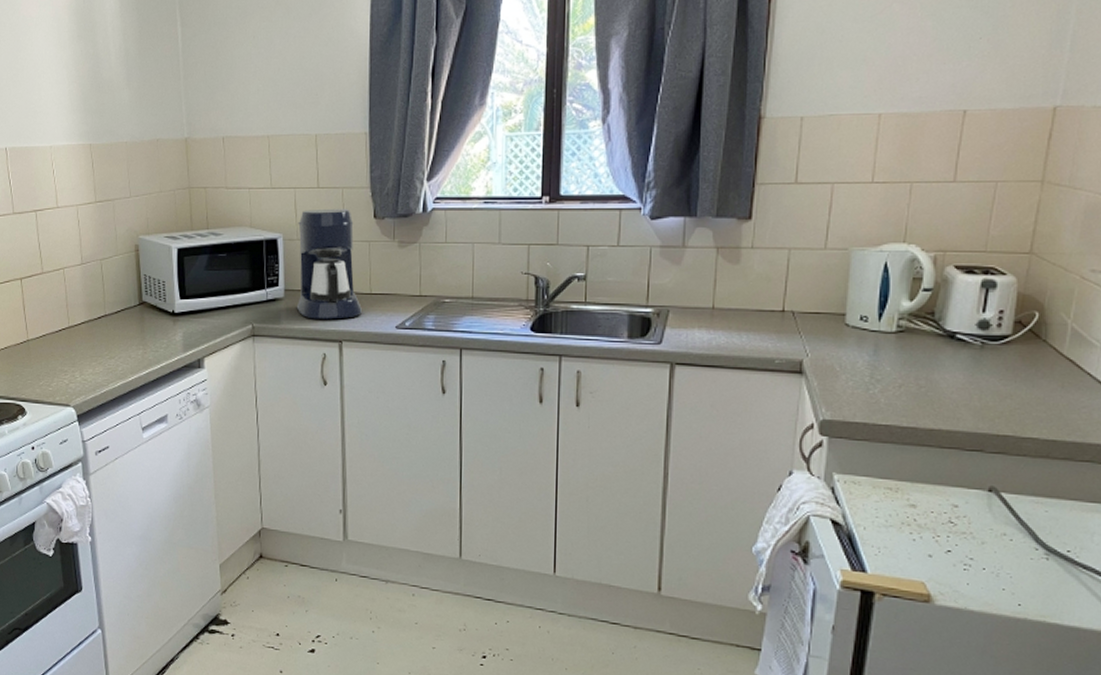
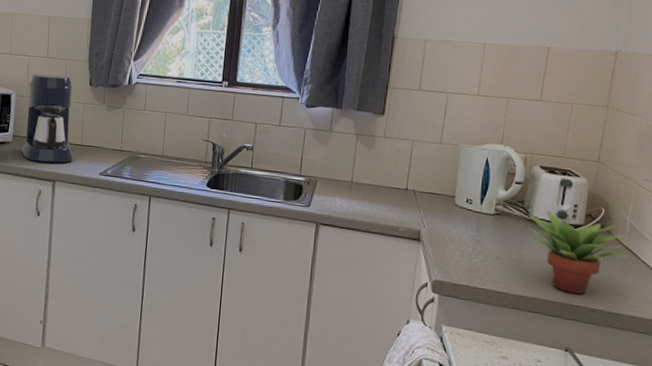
succulent plant: none [939,321,1073,421] -> present [528,210,631,294]

